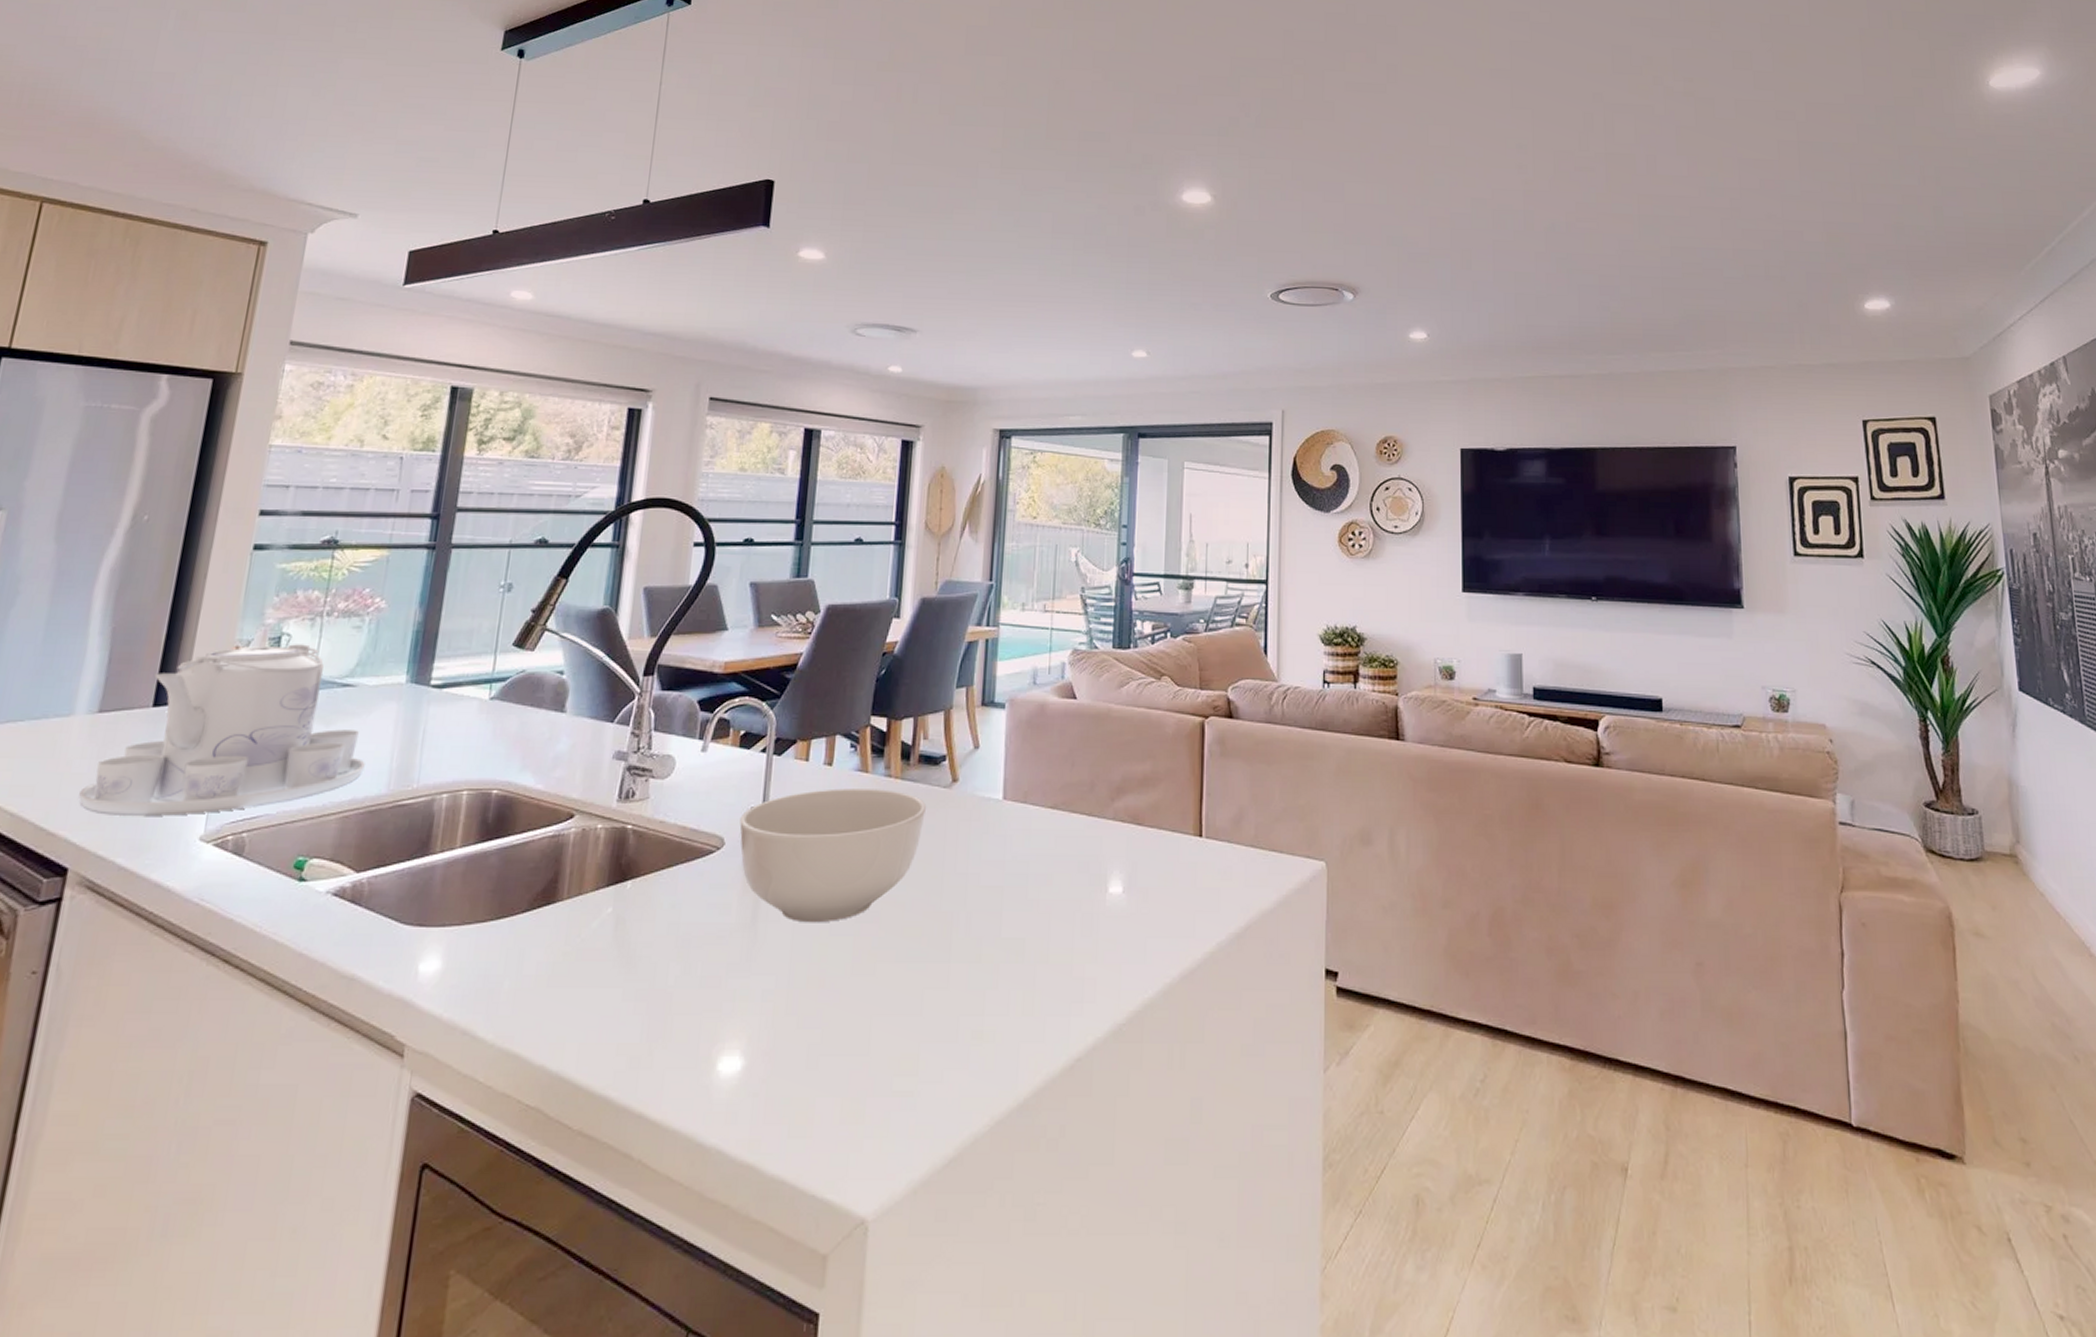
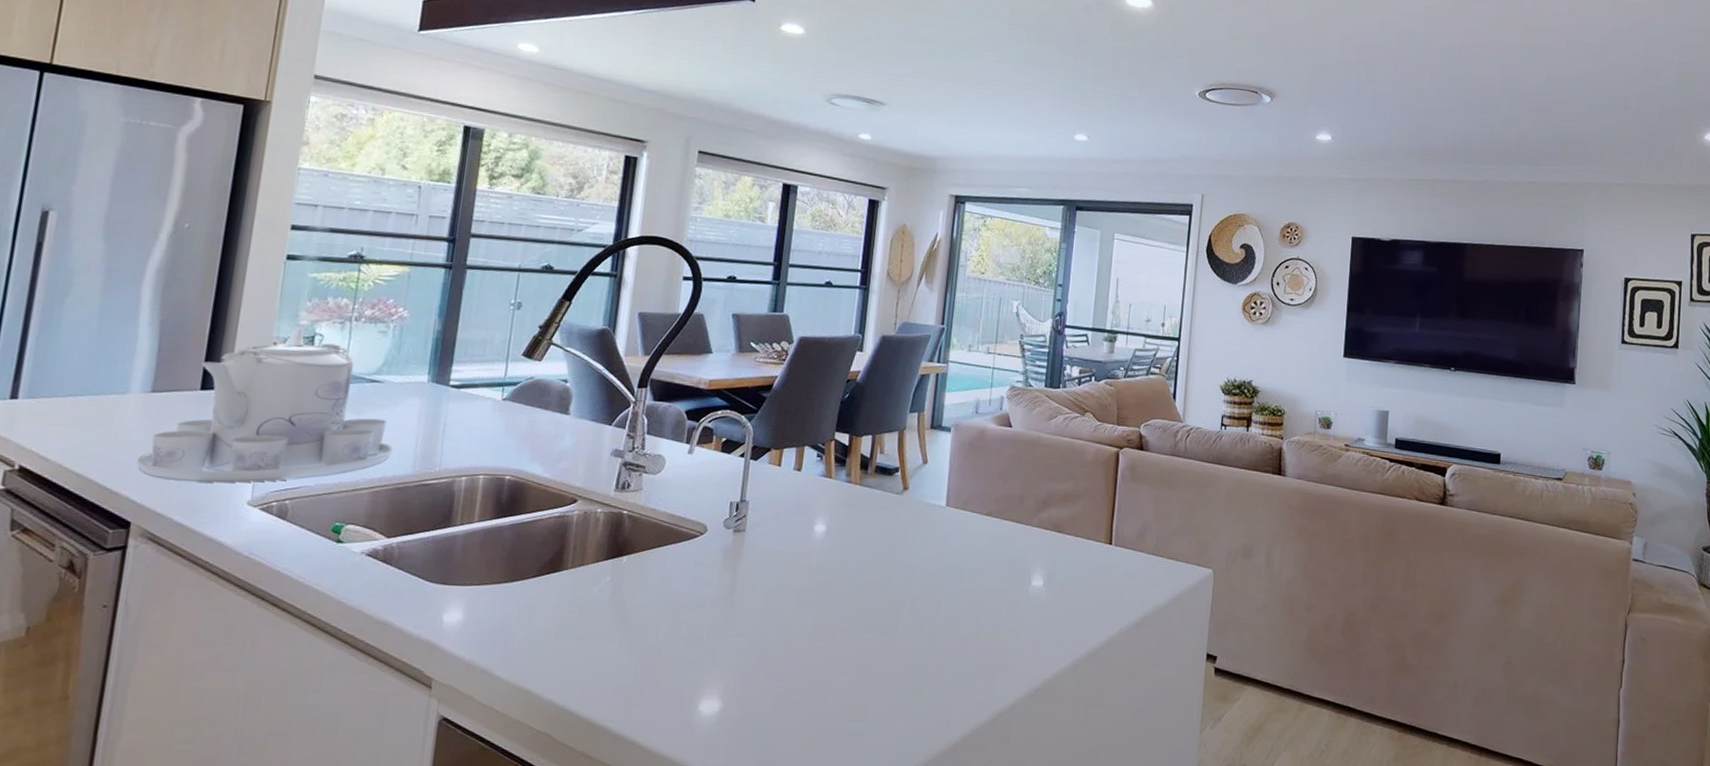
bowl: present [739,788,927,923] -> none [720,490,881,598]

